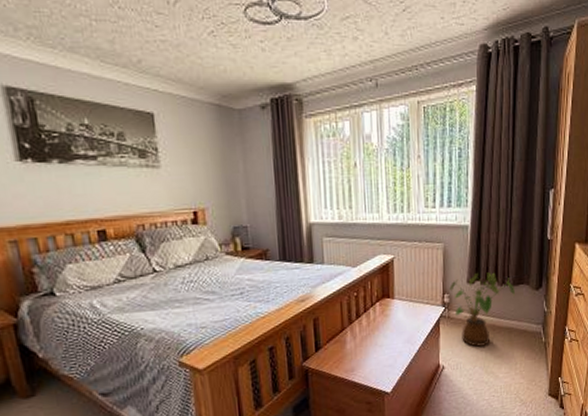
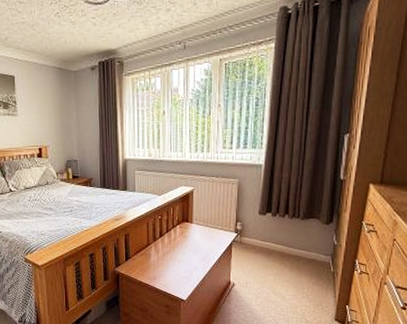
house plant: present [449,272,515,347] -> none [242,206,305,270]

